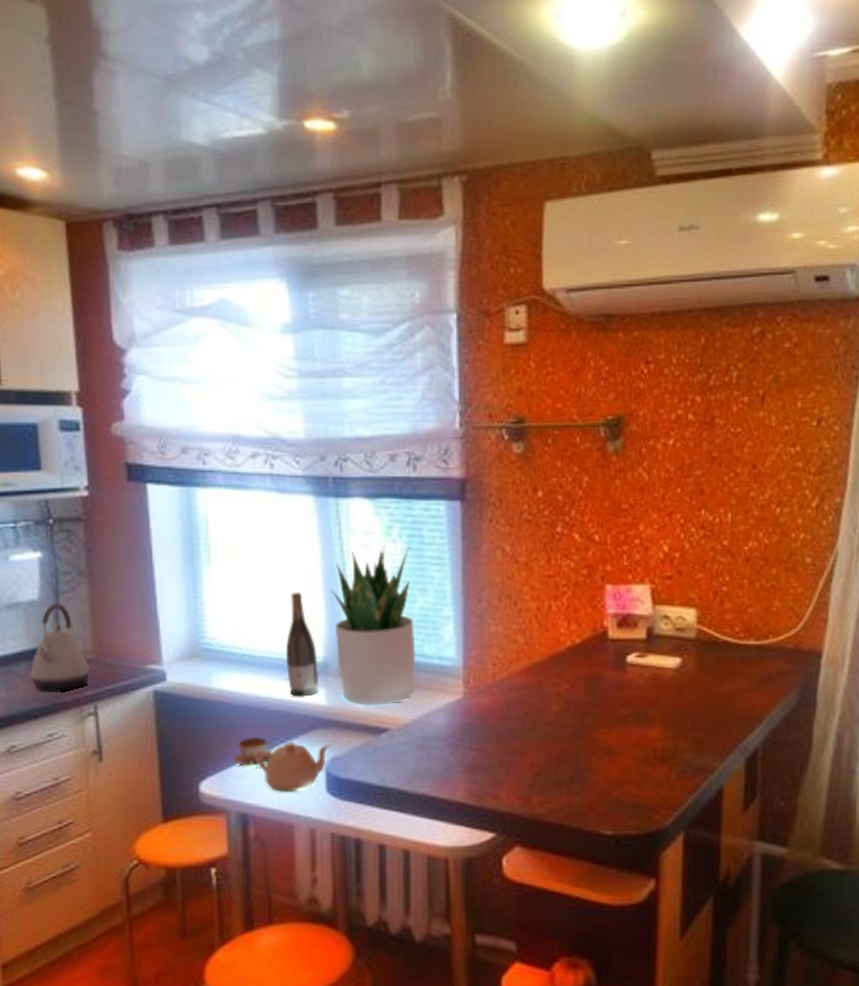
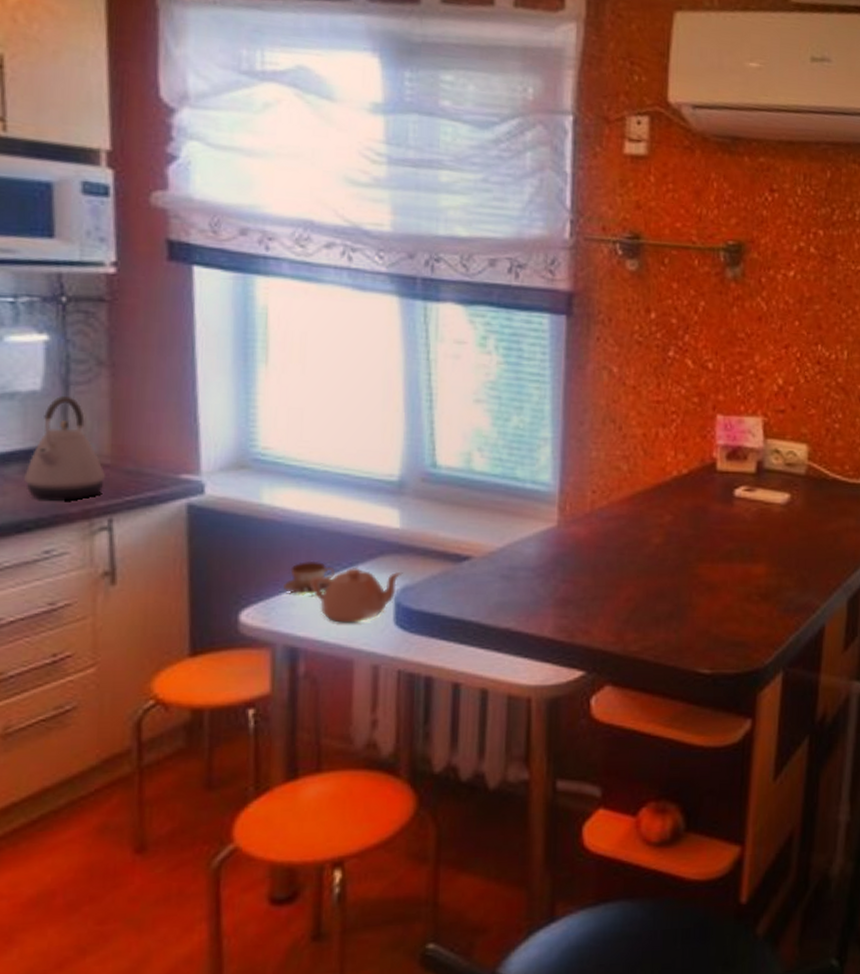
wine bottle: present [285,592,319,697] -> none [354,401,394,519]
planter: present [329,545,416,707] -> none [411,357,508,532]

